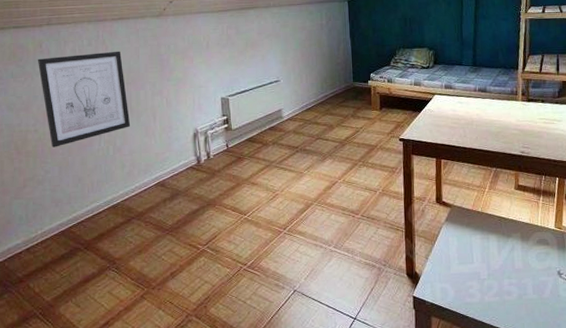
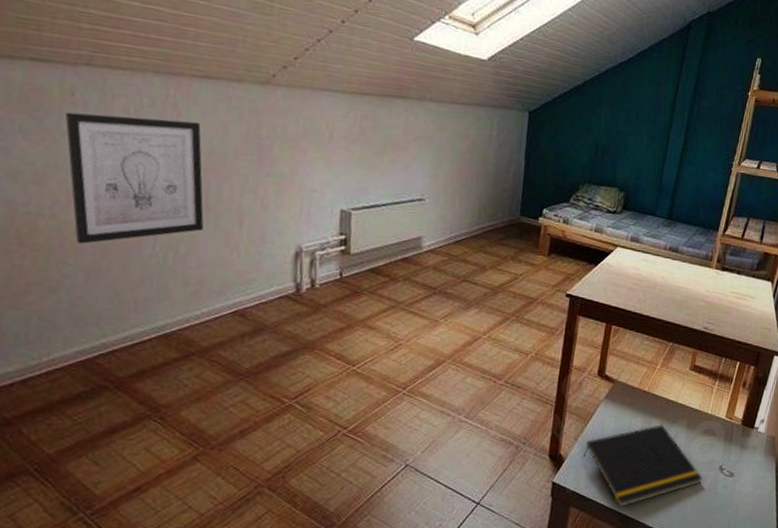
notepad: none [434,239,544,315] -> present [581,424,702,507]

